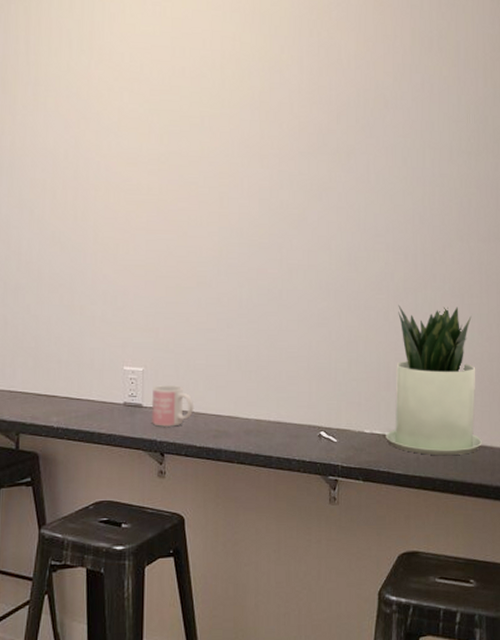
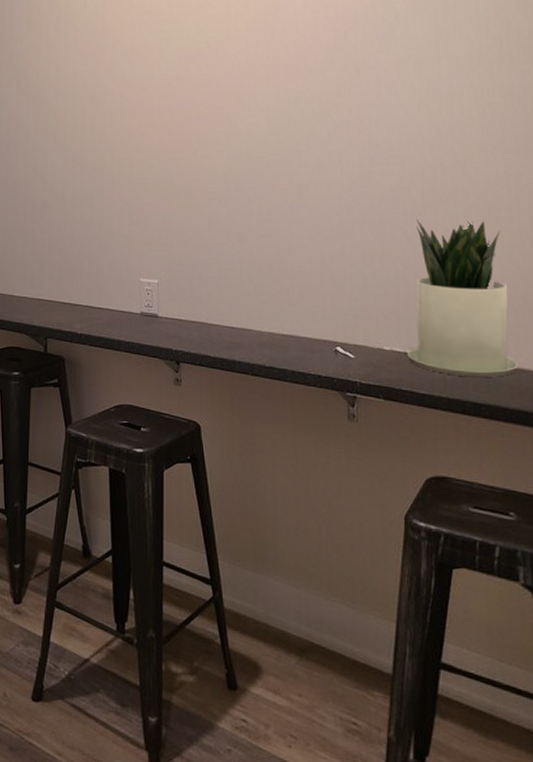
mug: present [151,385,193,427] -> none [166,297,207,337]

